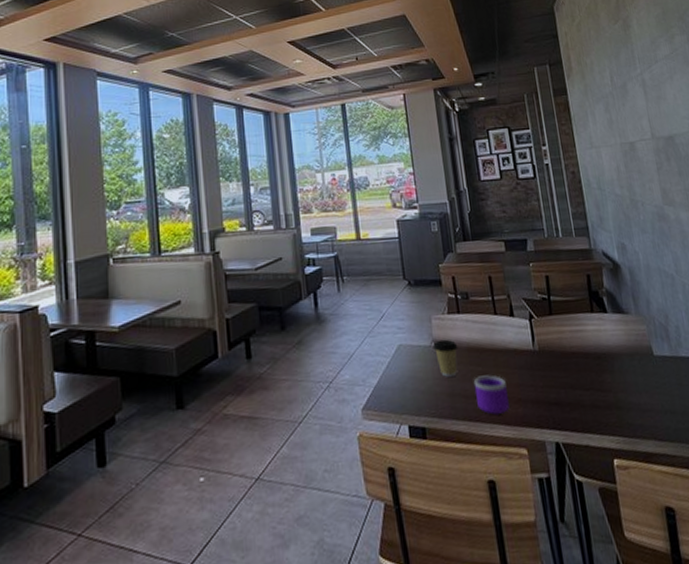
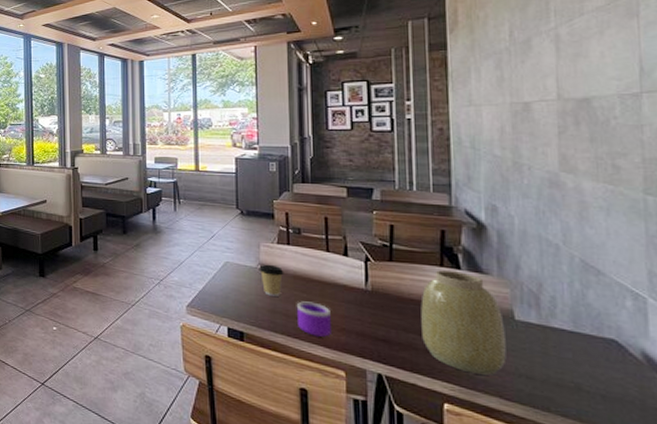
vase: none [580,315,654,421] -> present [420,270,507,375]

